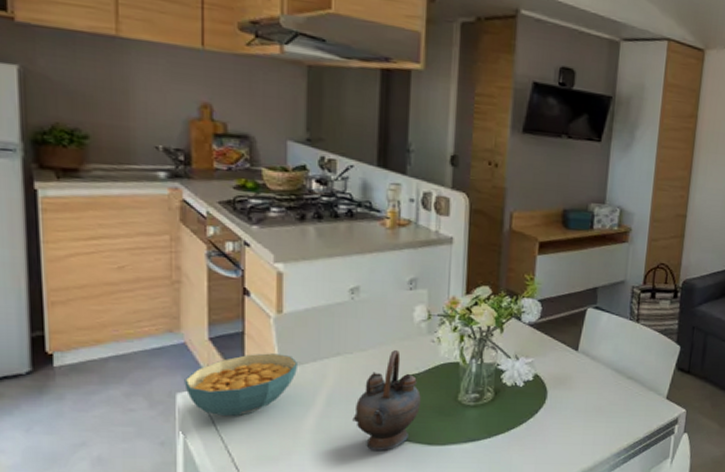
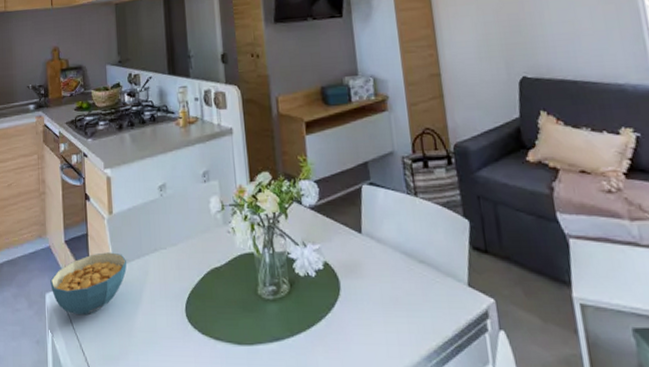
teapot: present [352,349,421,451] -> none [172,242,227,351]

